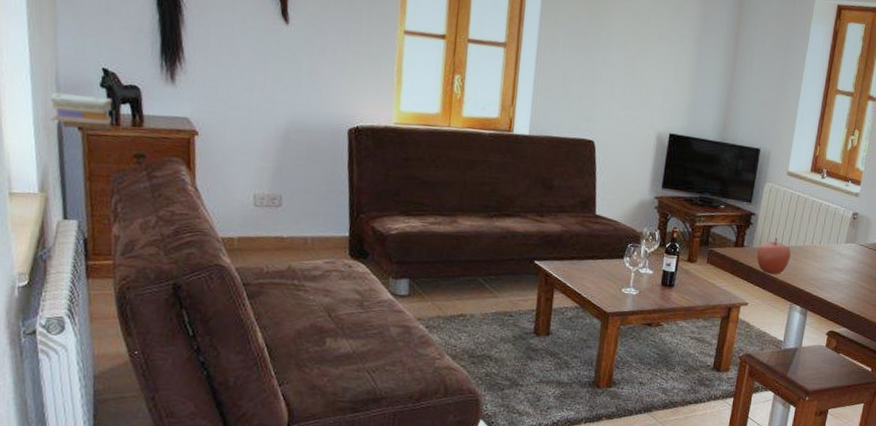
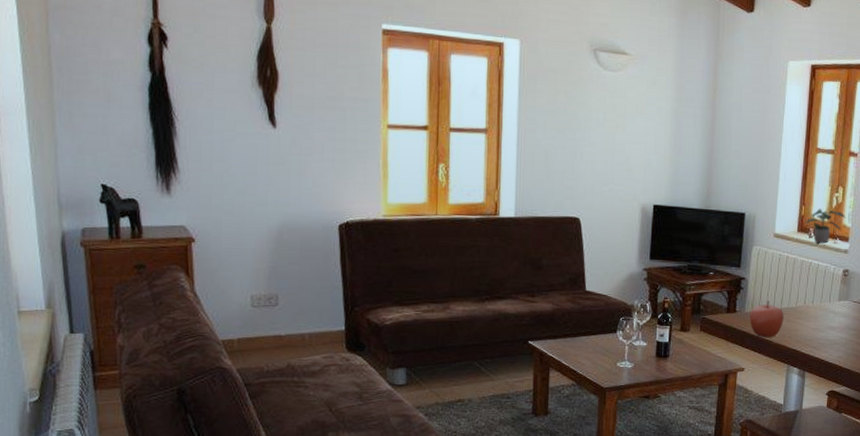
books: present [49,92,113,131] -> none [52,211,113,245]
potted plant: none [818,150,860,186] -> present [804,209,846,245]

